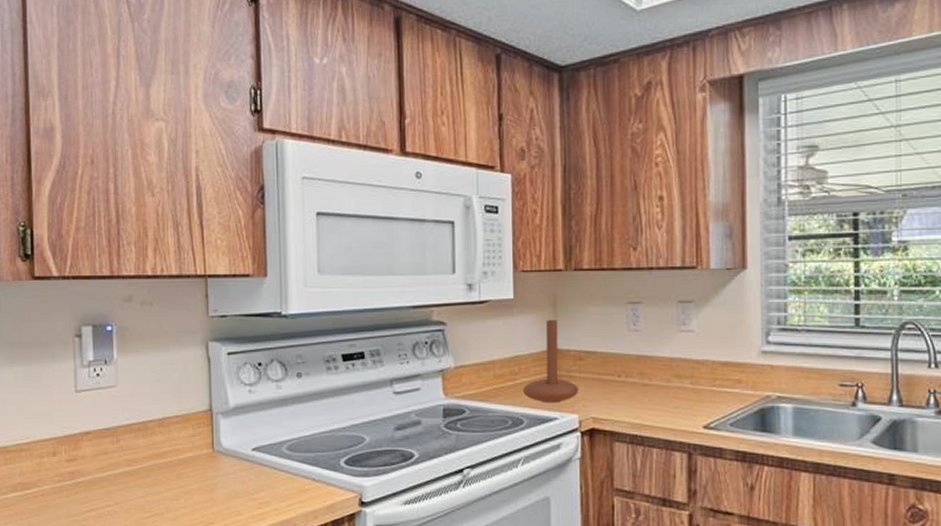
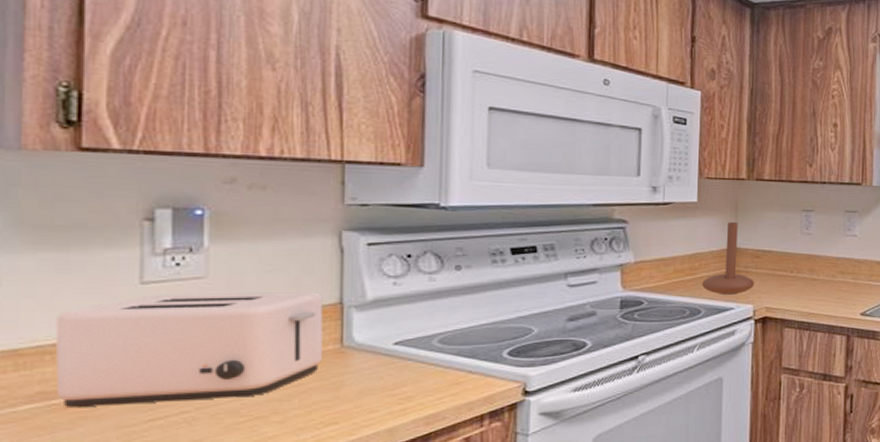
toaster: none [26,400,200,498] -> present [55,292,324,408]

